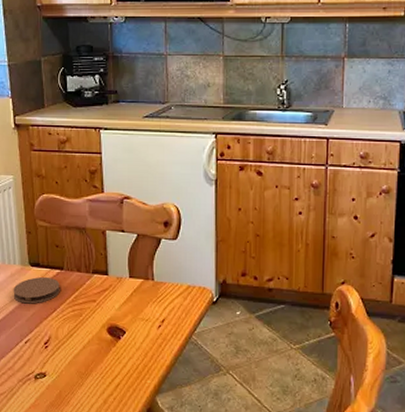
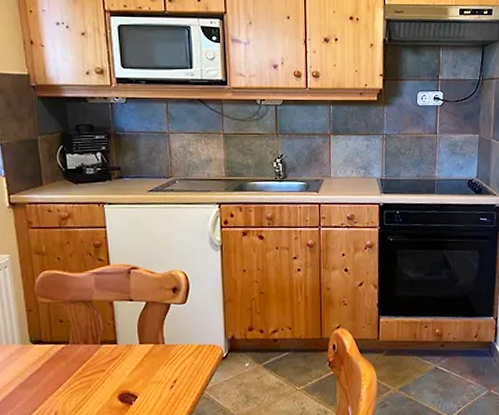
coaster: present [13,277,60,304] -> none [12,353,66,383]

